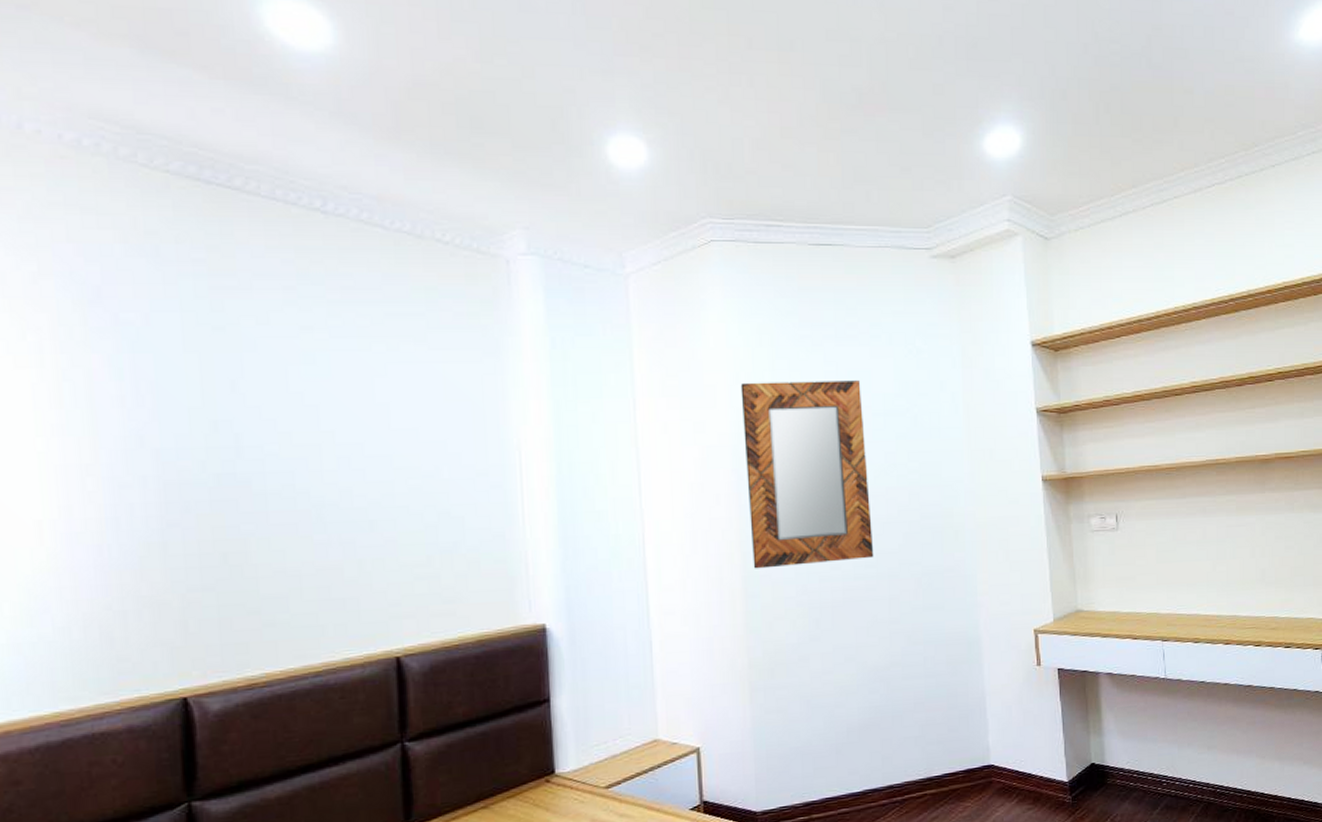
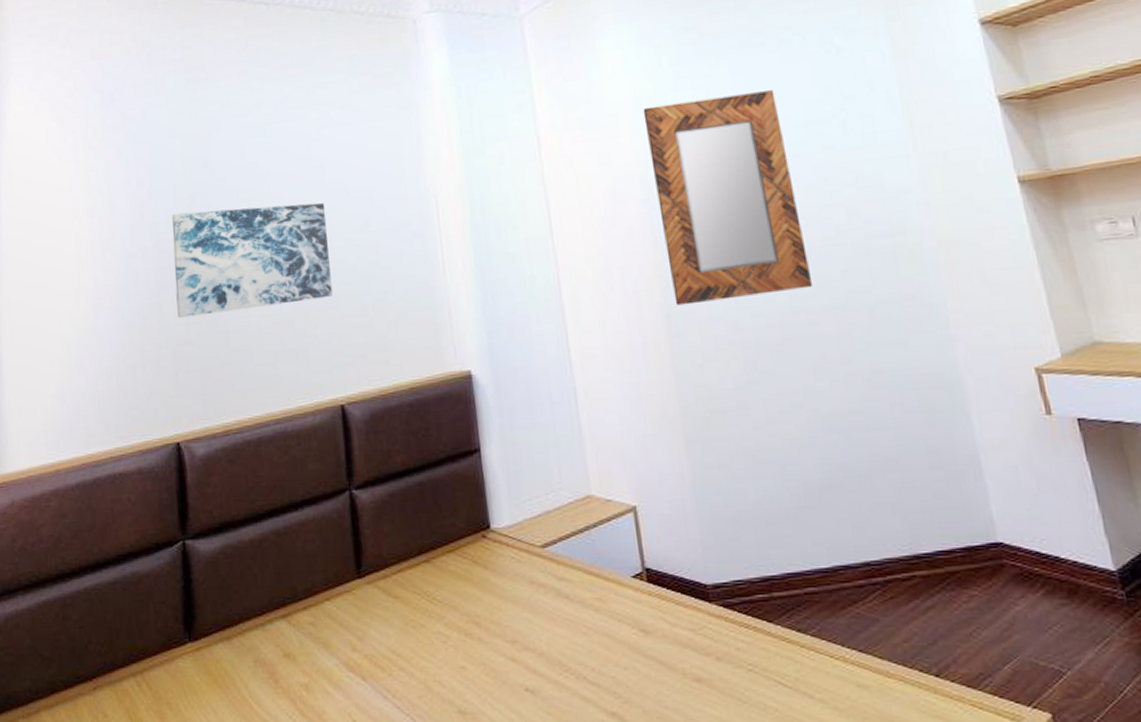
wall art: none [184,440,393,560] -> present [172,202,333,318]

